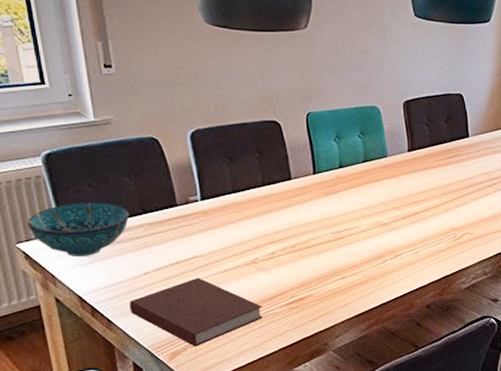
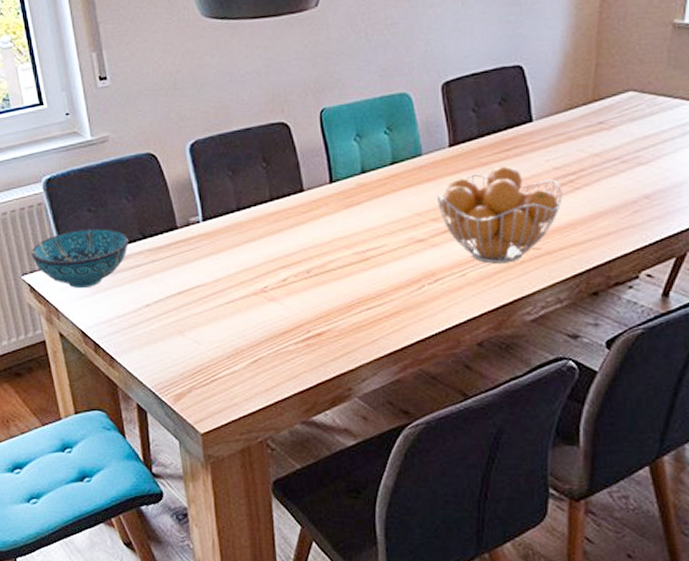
notebook: present [130,277,262,347] -> none [131,309,274,388]
fruit basket: none [399,169,489,244] -> present [438,166,562,264]

